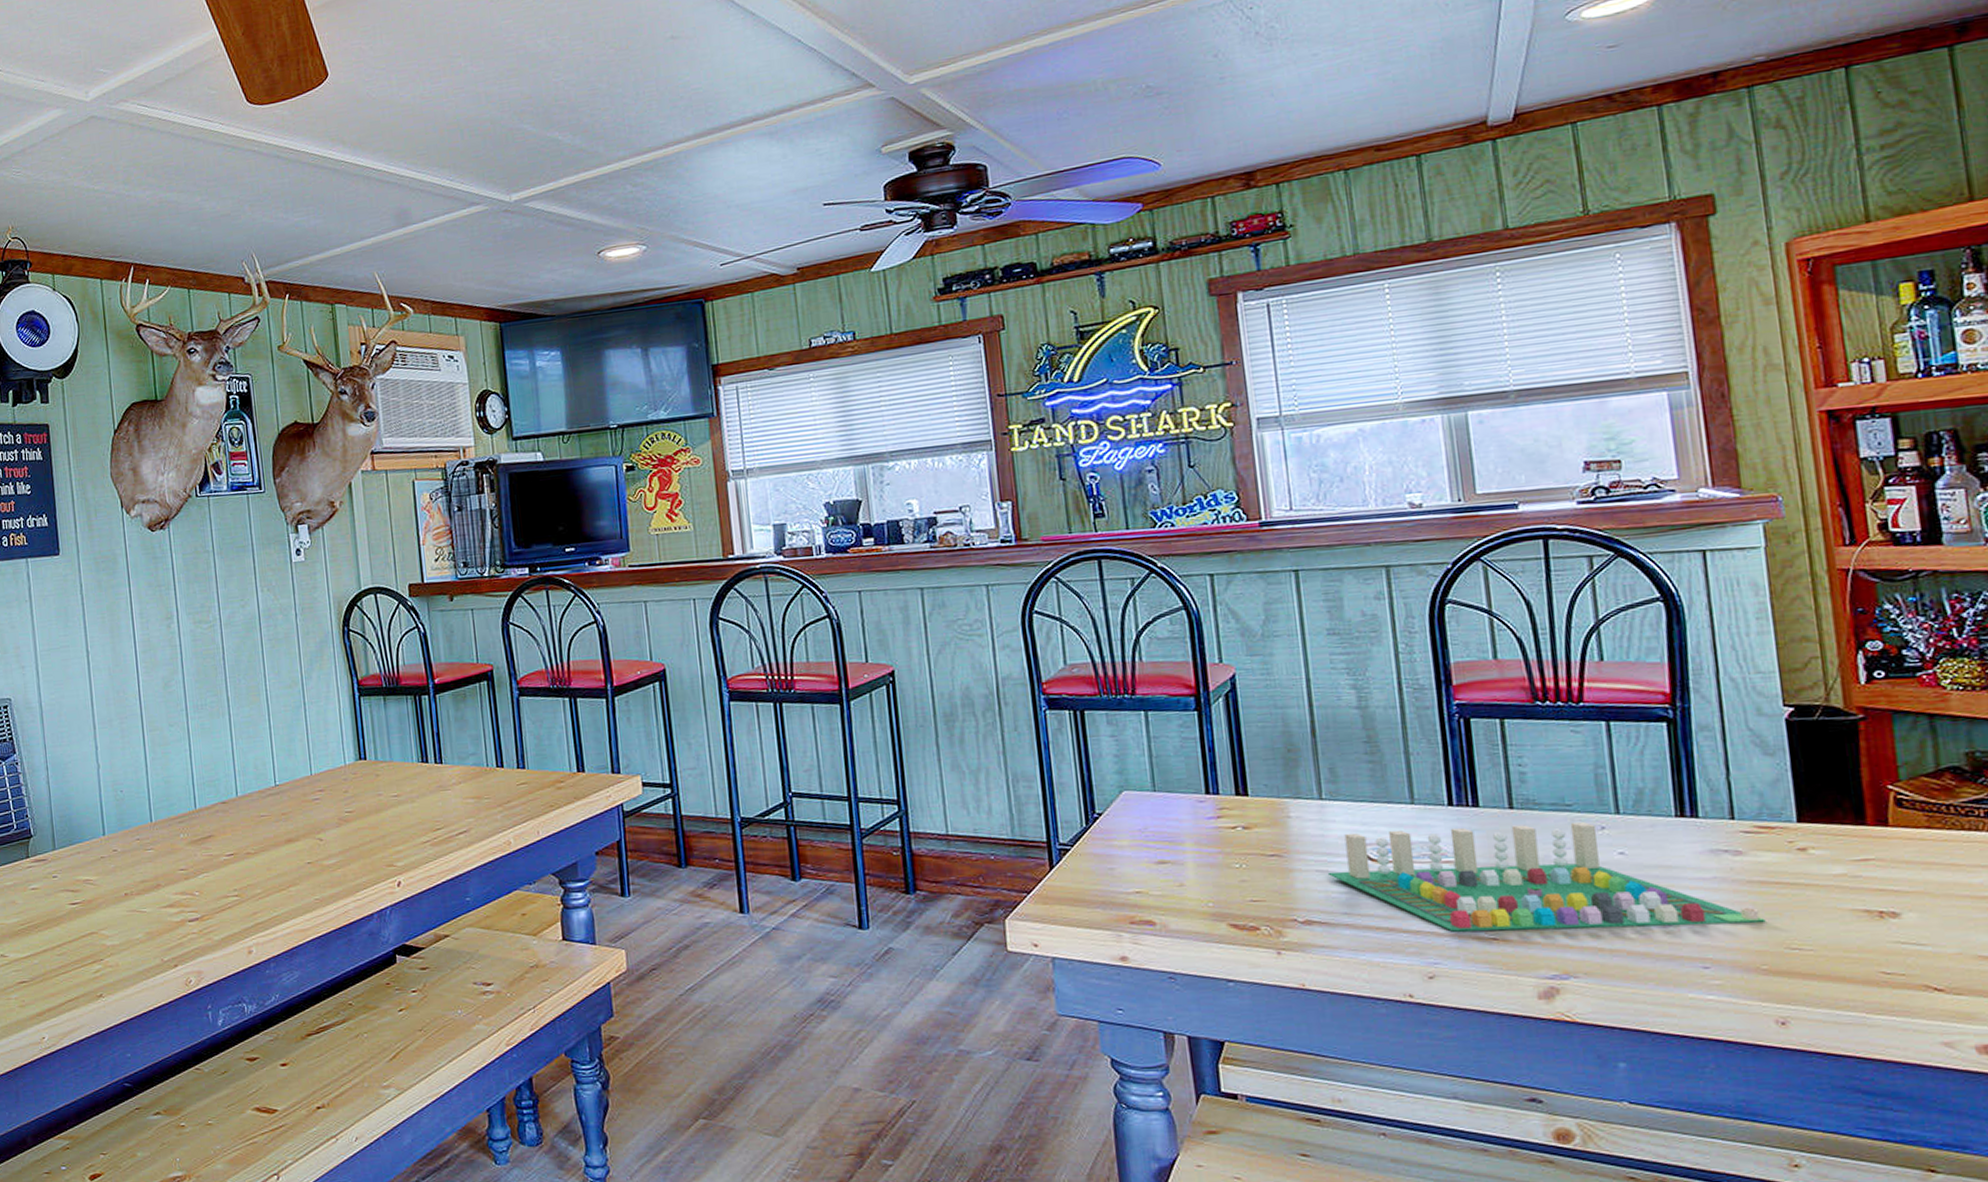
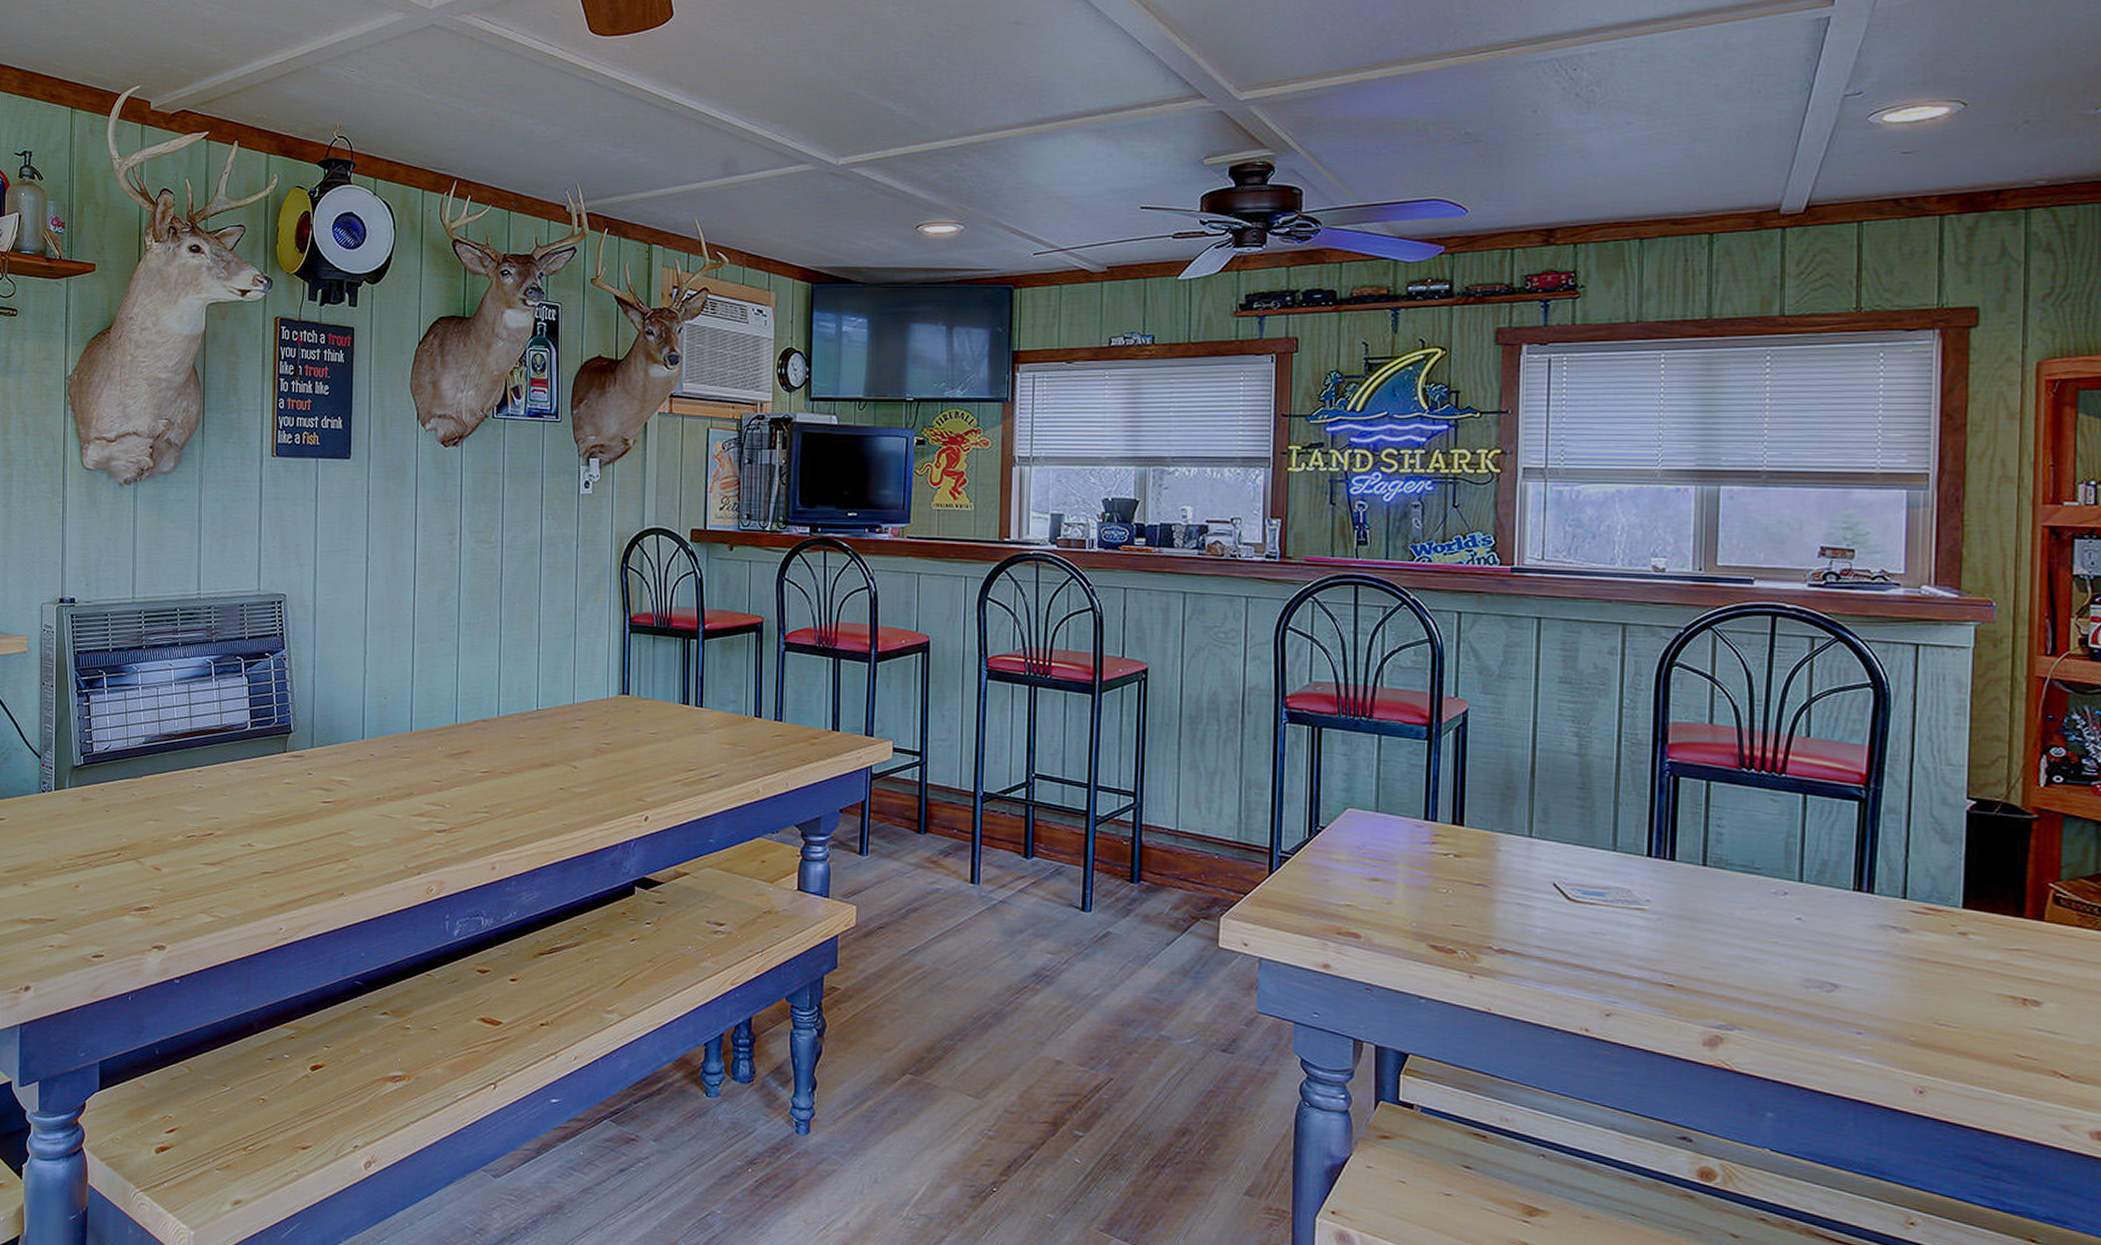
board game: present [1327,822,1766,932] -> none [1526,871,1920,998]

